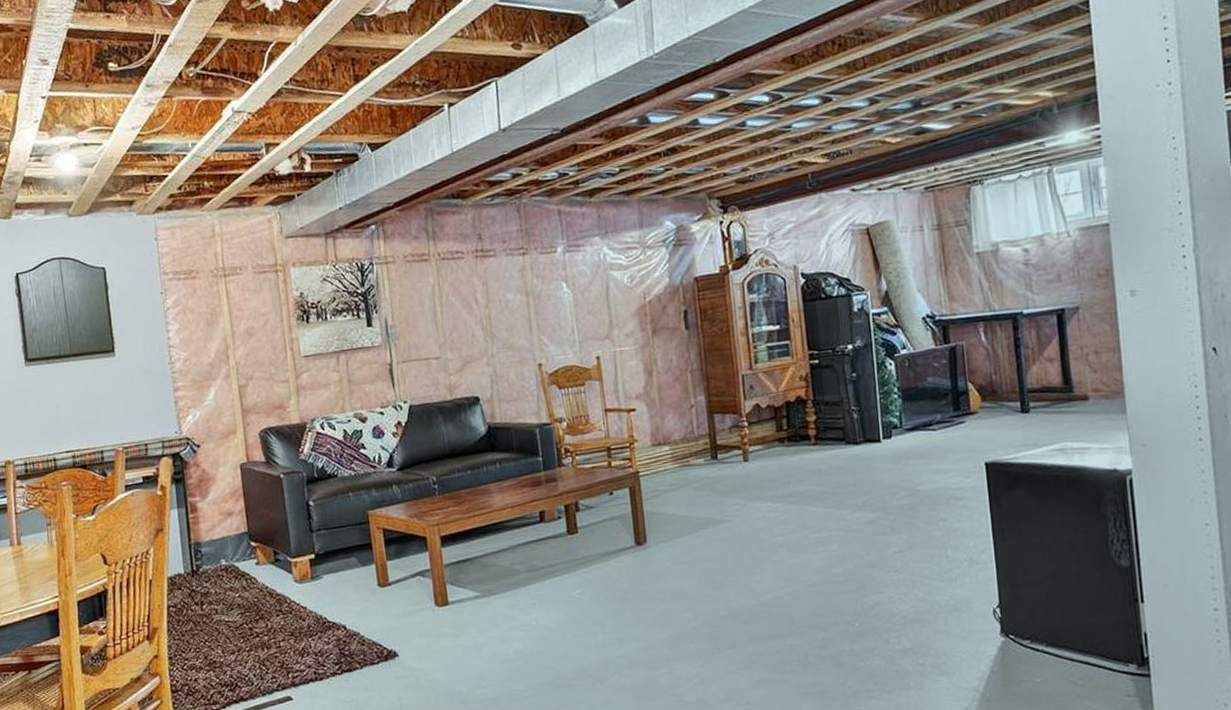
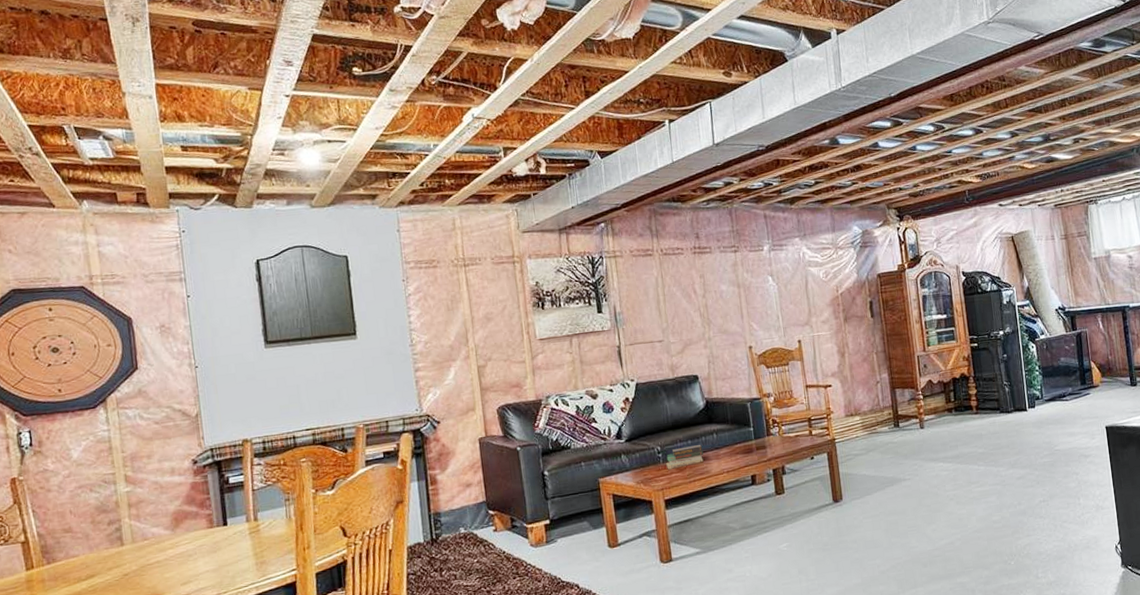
books: none [442,474,485,504] -> present [666,444,704,471]

